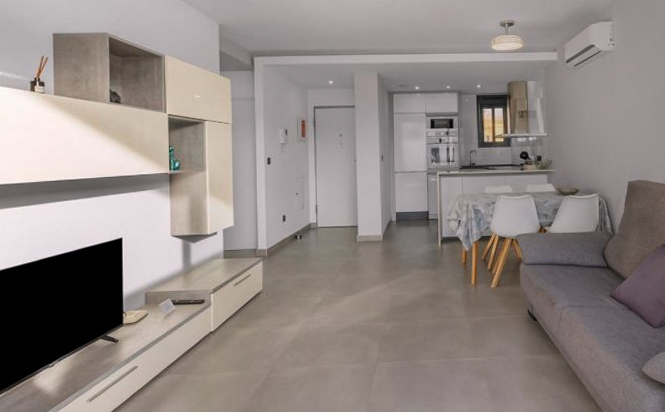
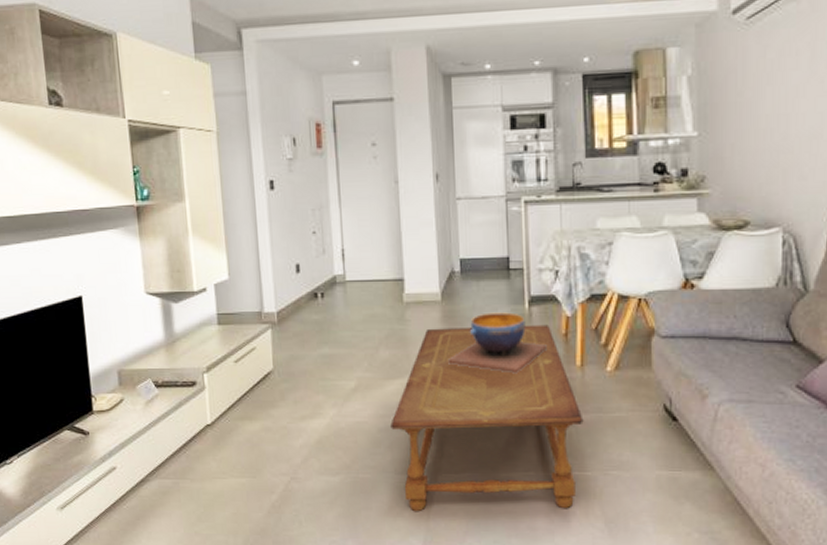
coffee table: none [345,256,476,391] -> present [390,324,584,511]
decorative bowl: none [385,248,454,291] -> present [447,312,548,374]

